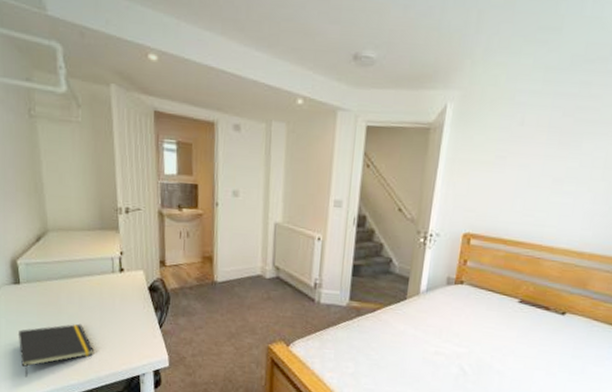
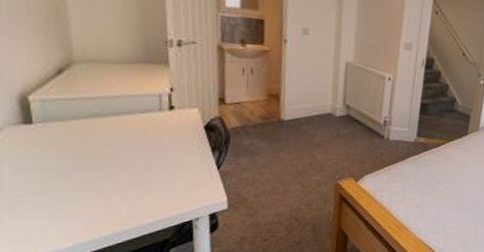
notepad: present [17,323,93,378] -> none [28,167,134,233]

